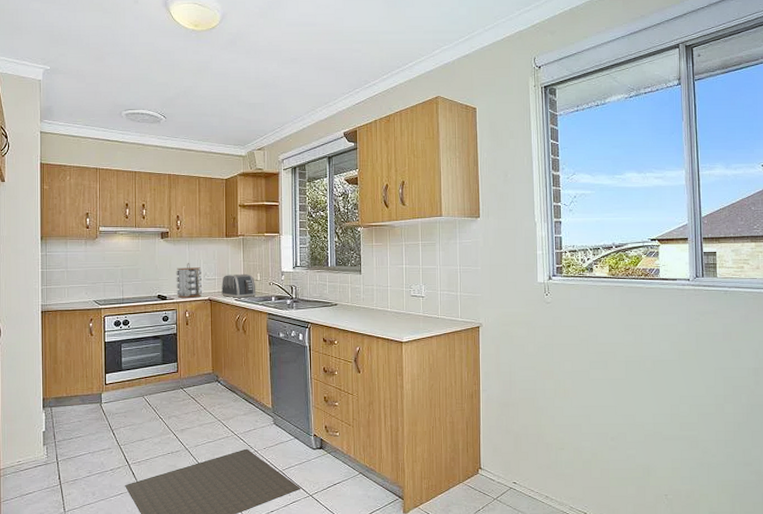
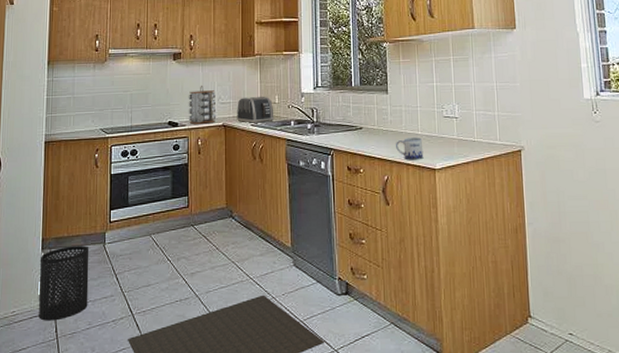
trash can: none [41,405,88,470] -> present [39,246,89,321]
mug: none [366,314,392,334] -> present [395,137,424,161]

